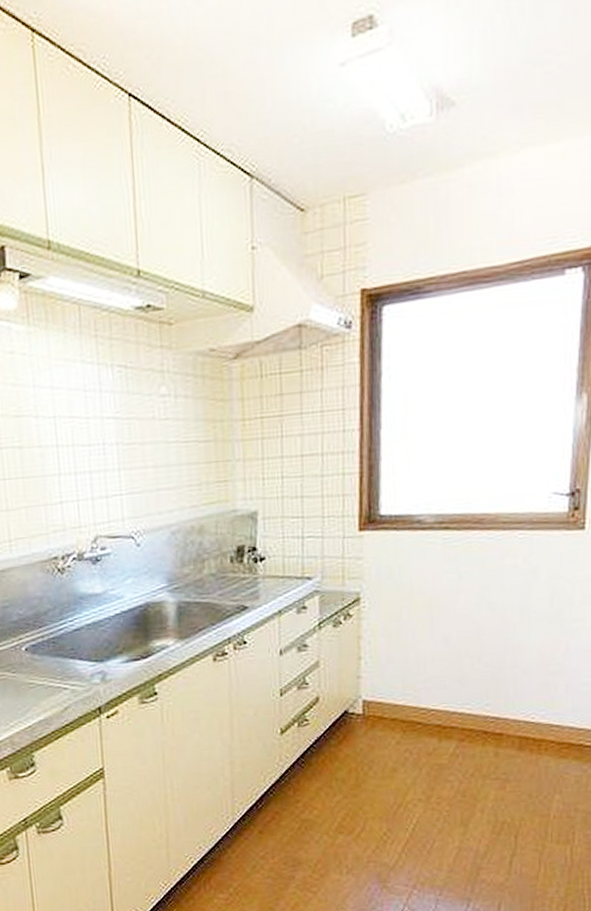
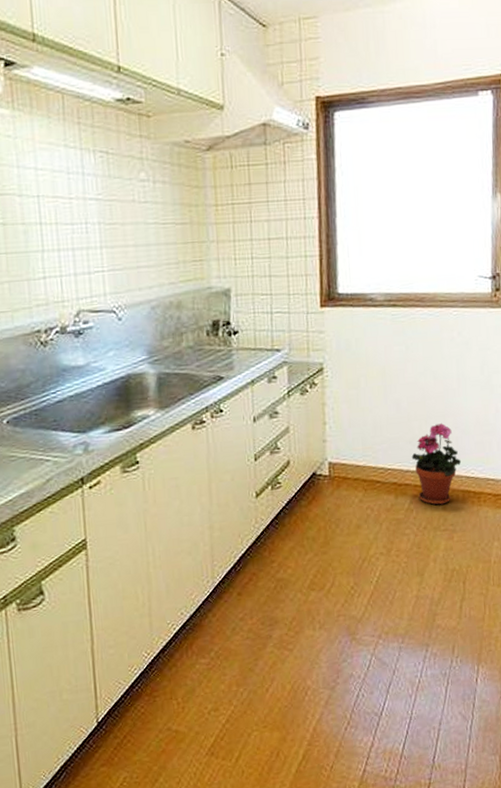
potted plant: none [459,660,519,752] -> present [411,422,461,506]

